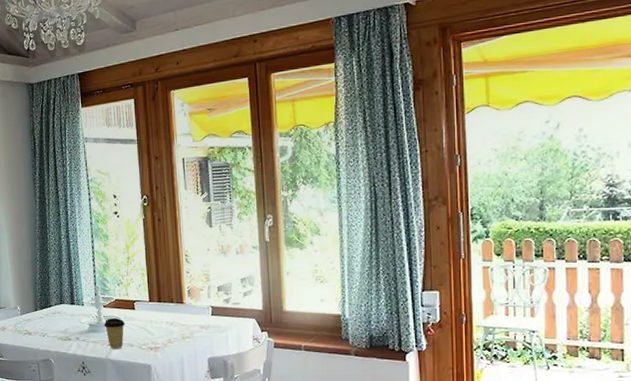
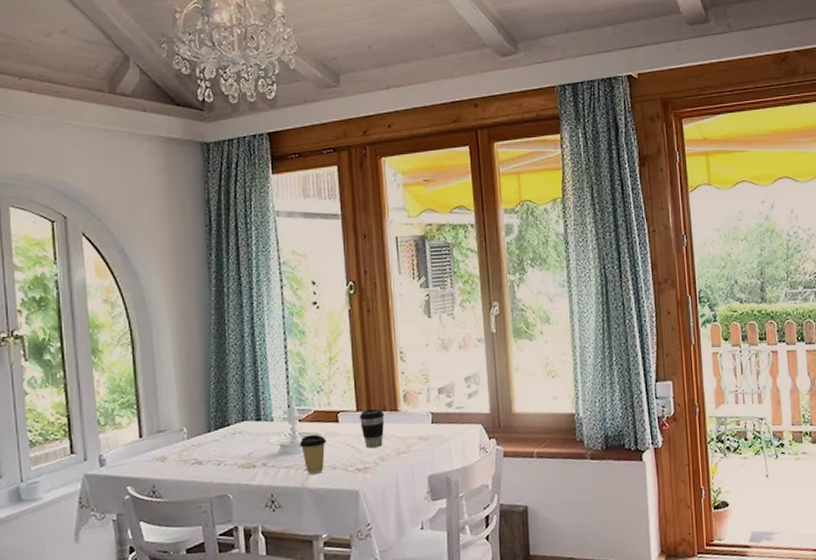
coffee cup: none [152,300,172,332] -> present [360,408,385,449]

